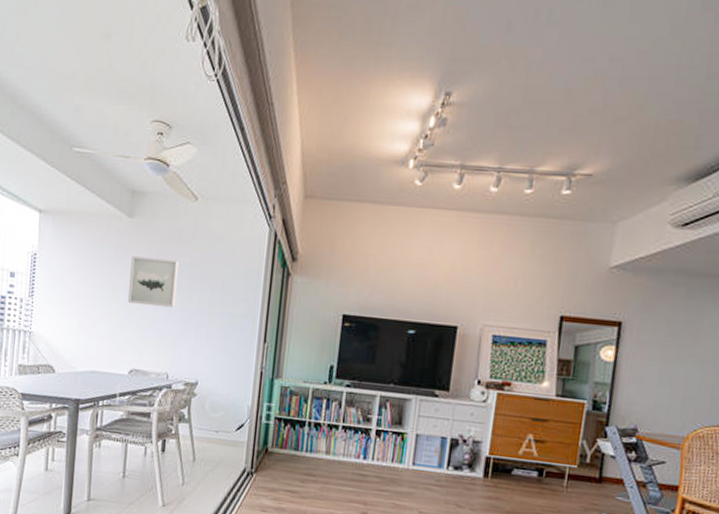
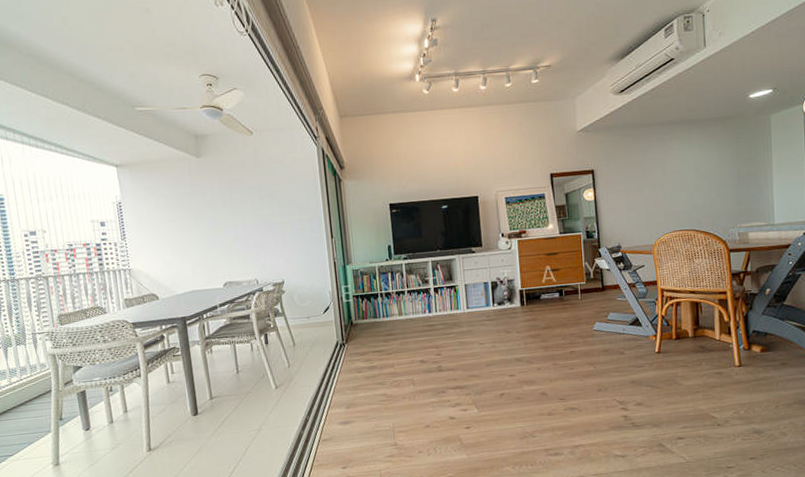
wall art: present [128,256,179,308] -> none [206,185,252,228]

